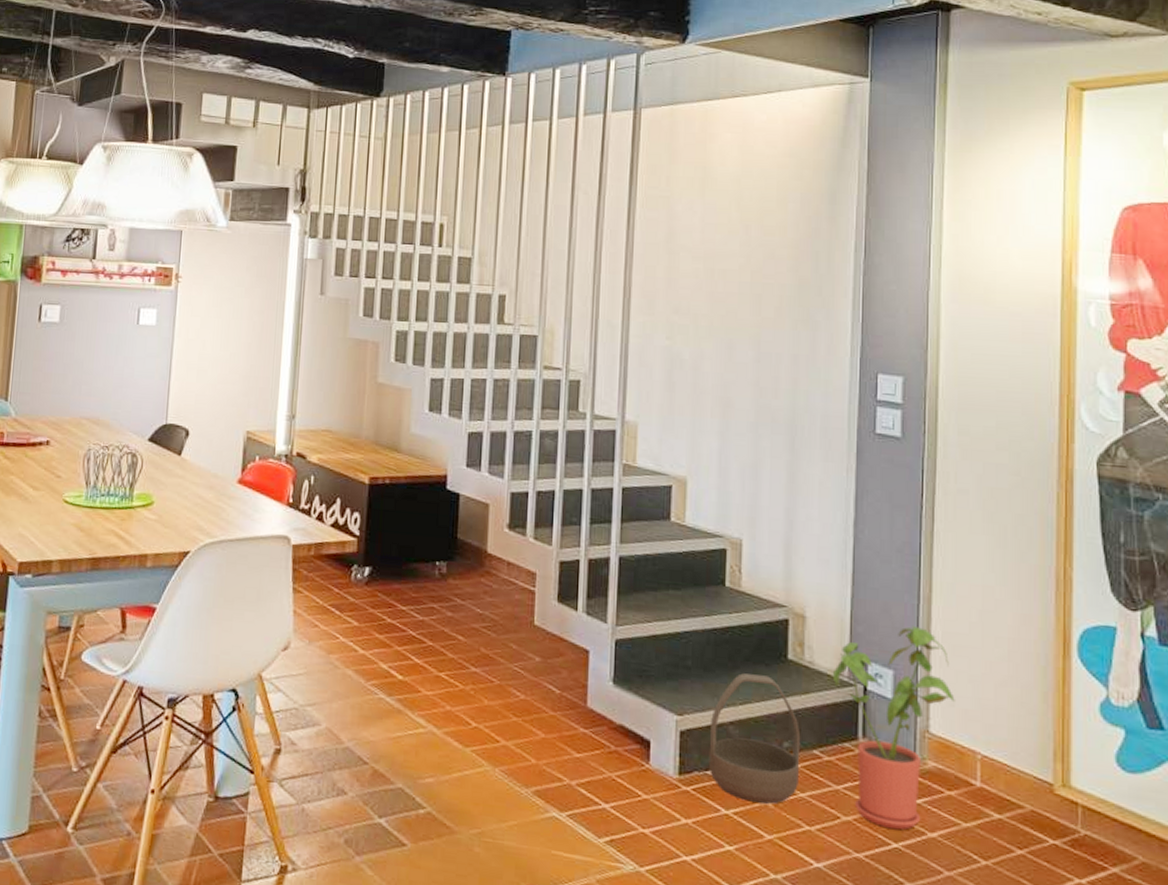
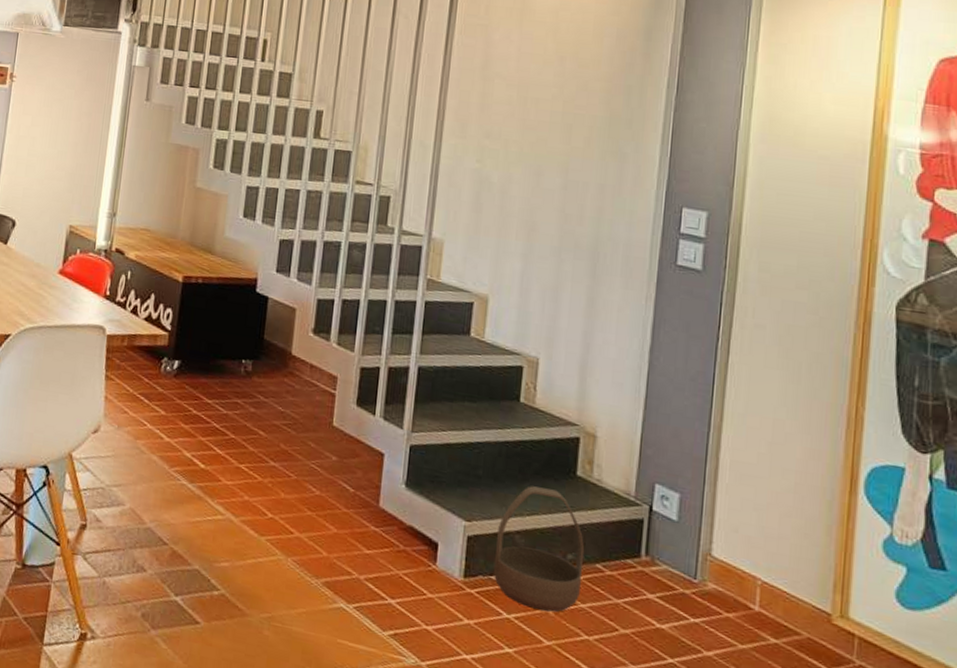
house plant: present [832,625,955,830] -> none [619,452,739,647]

